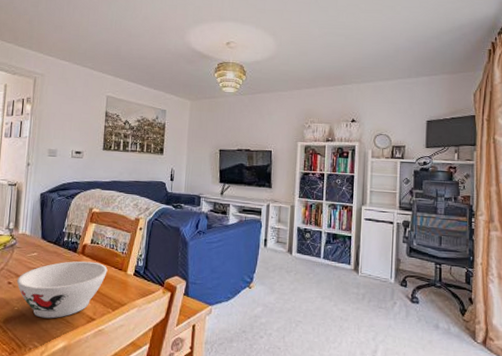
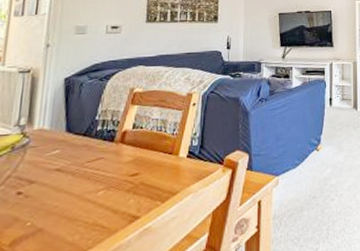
bowl: present [16,261,108,319] -> none [29,149,155,230]

